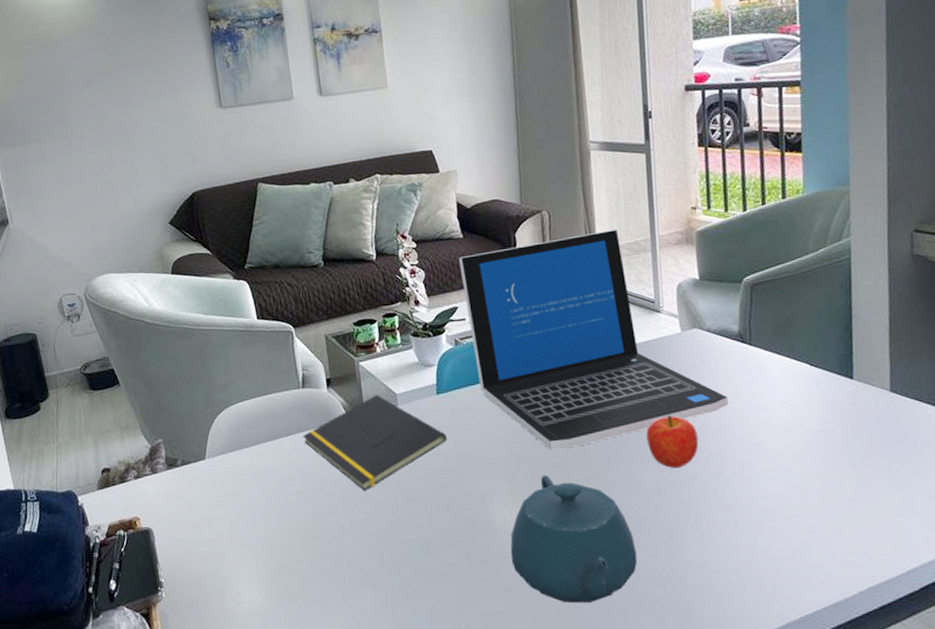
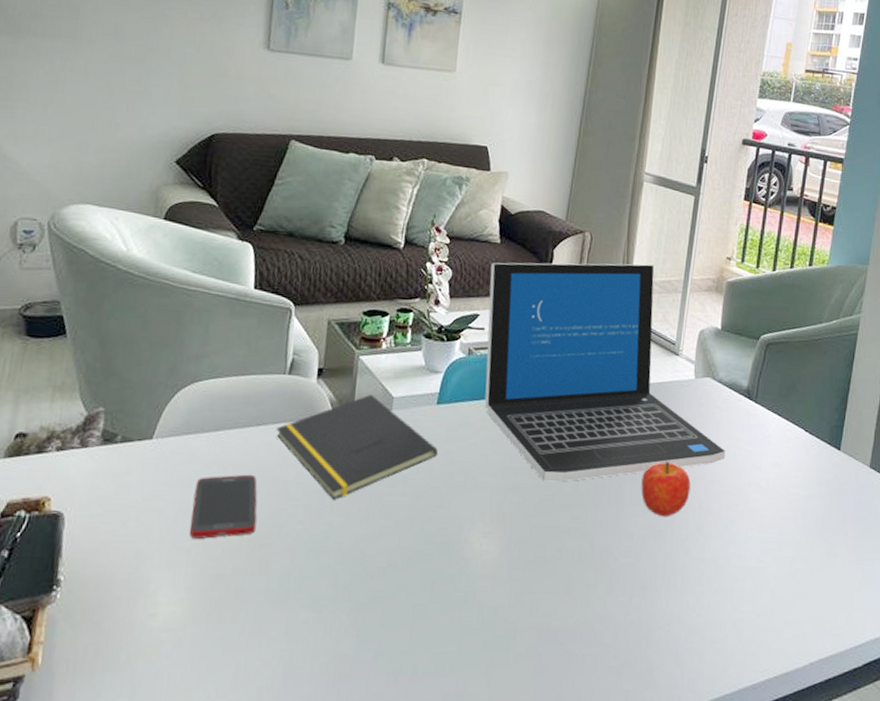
cell phone: none [248,478,306,537] -> present [190,474,258,539]
teapot: present [510,474,638,603] -> none [478,506,609,650]

